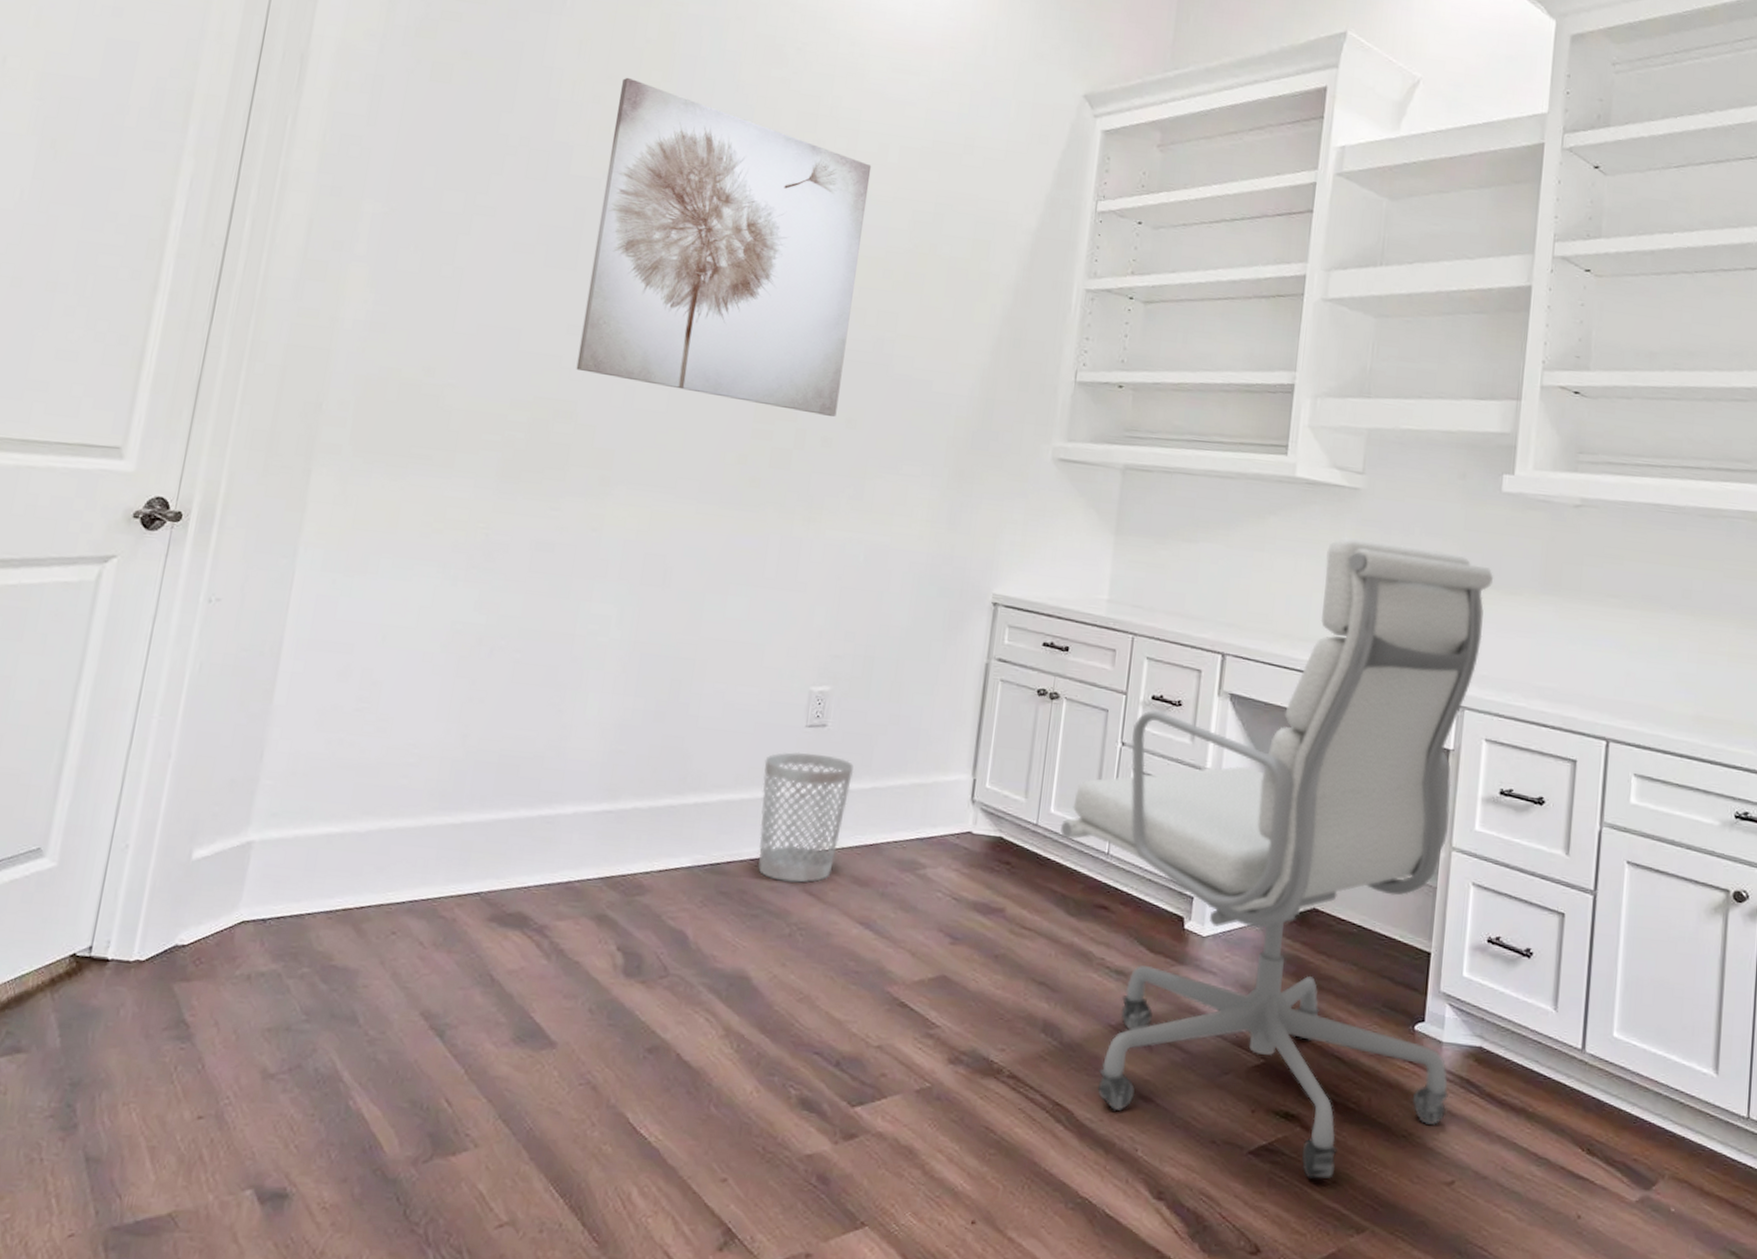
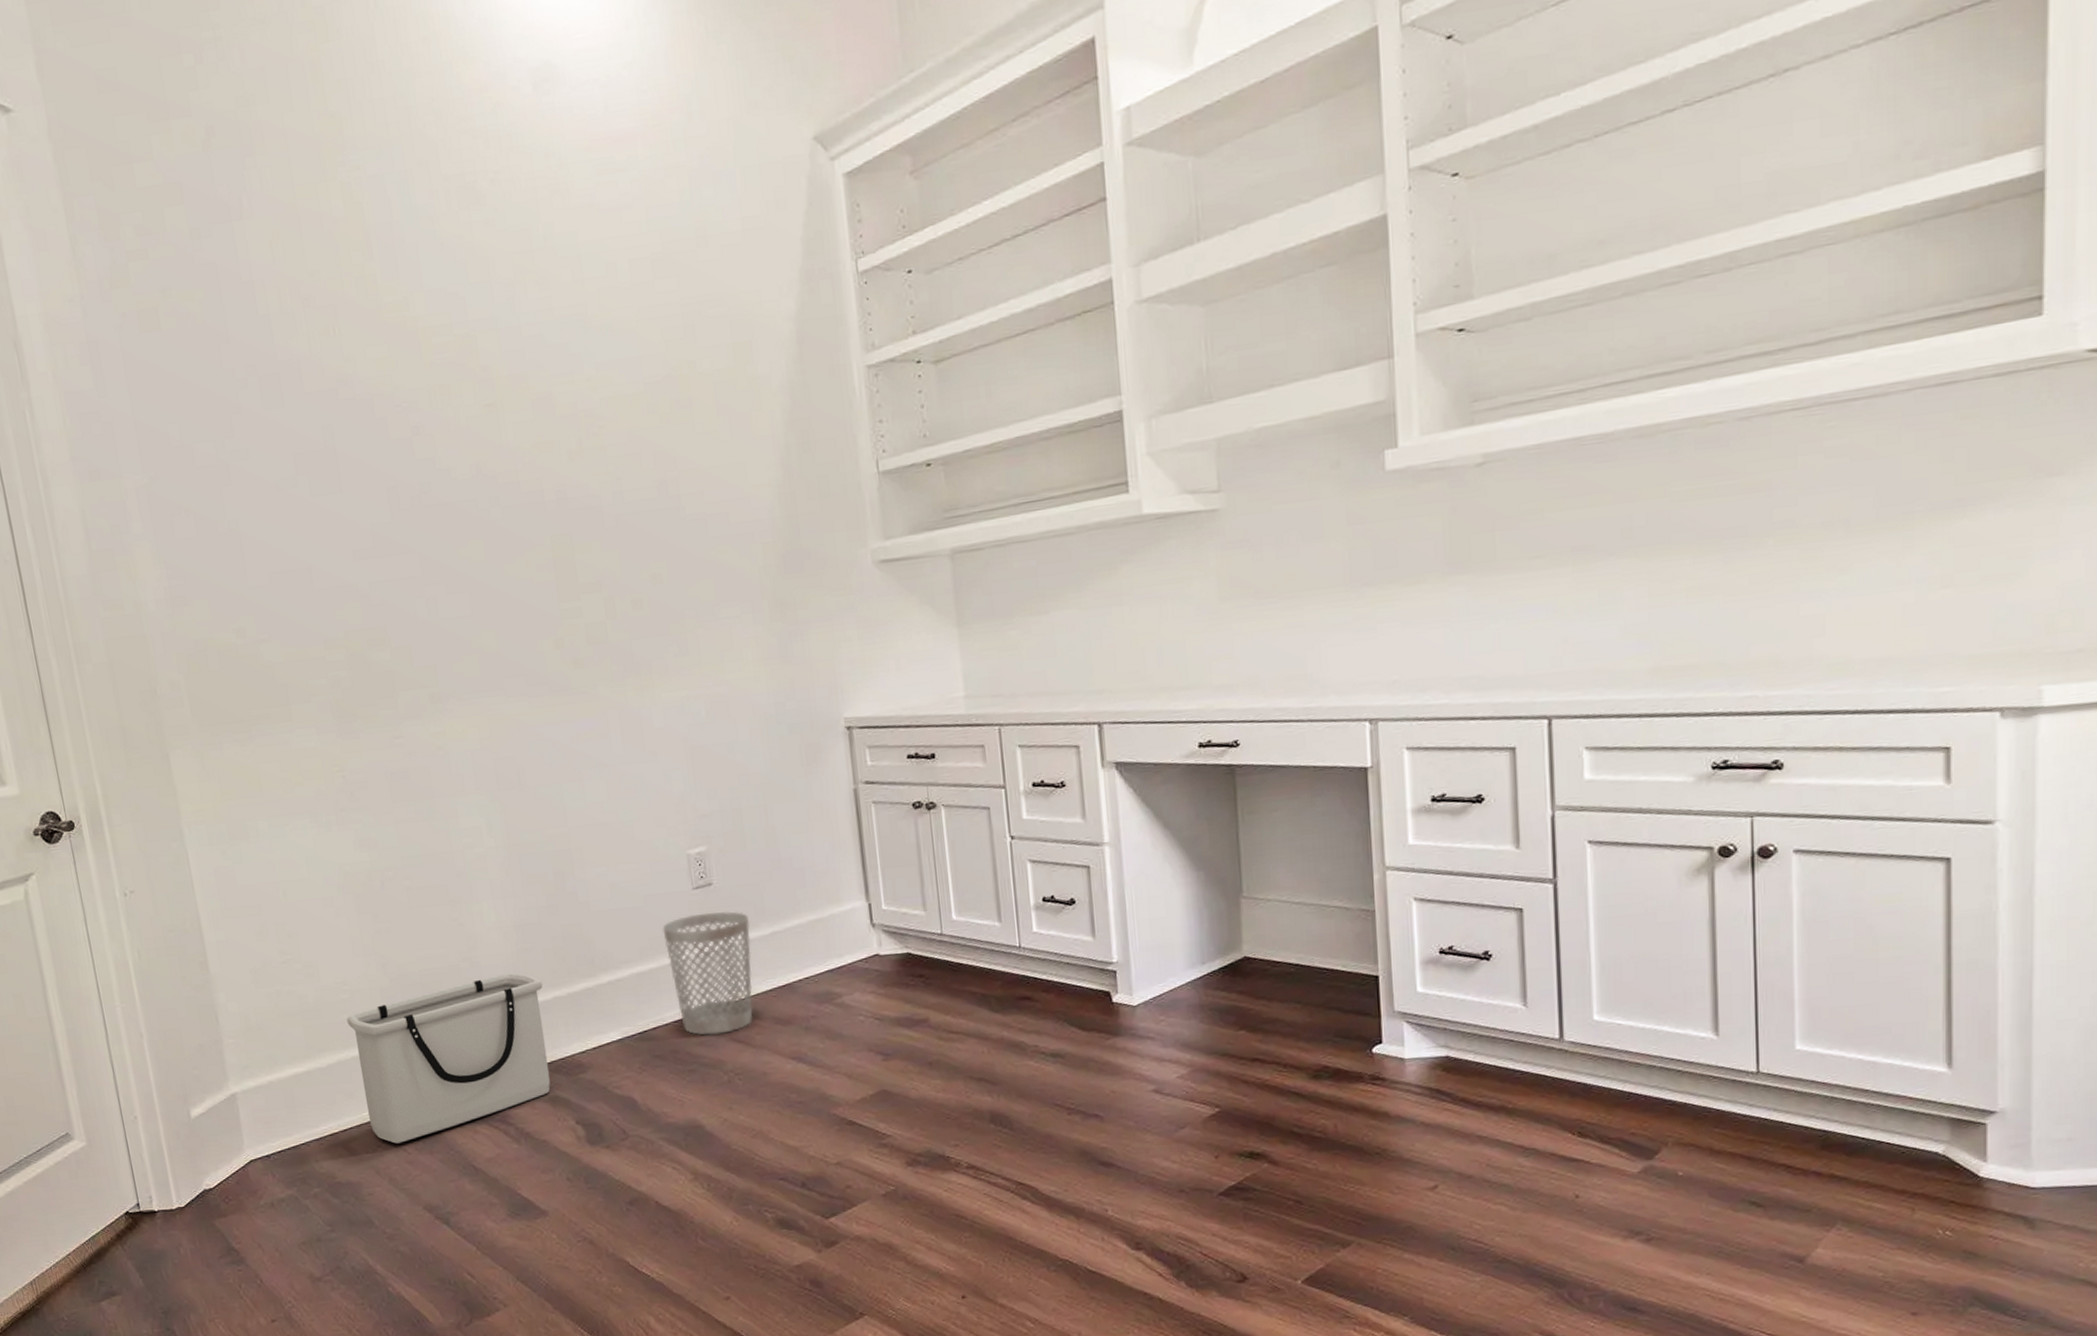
storage bin: none [392,771,626,934] -> present [346,973,550,1144]
wall art: present [576,77,872,417] -> none [325,268,640,595]
office chair: present [1060,536,1494,1179] -> none [965,555,1419,1207]

